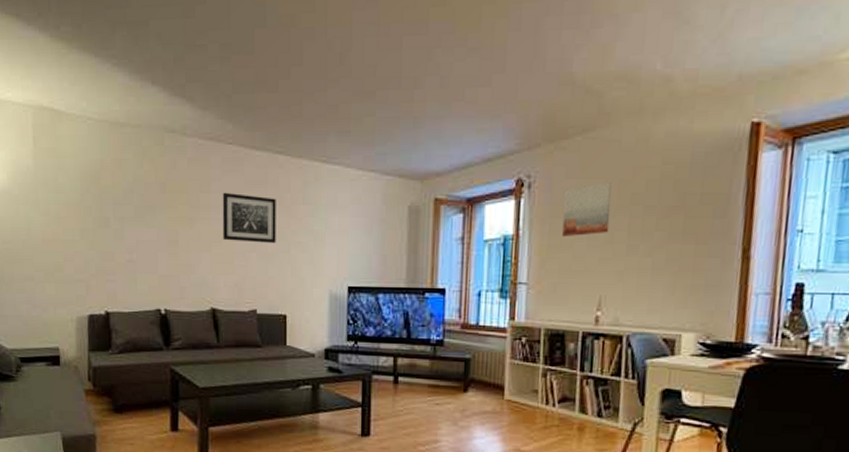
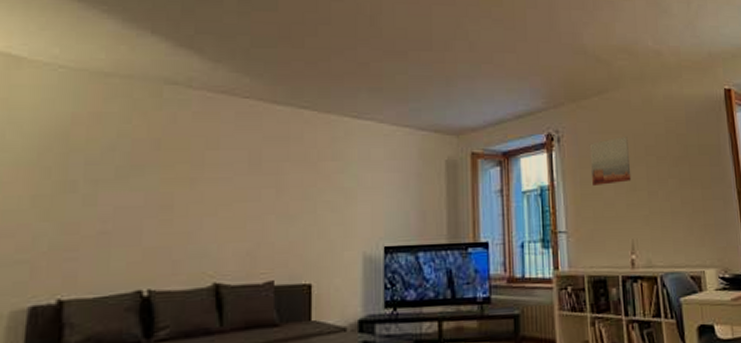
wall art: present [222,192,276,244] -> none [233,148,300,204]

